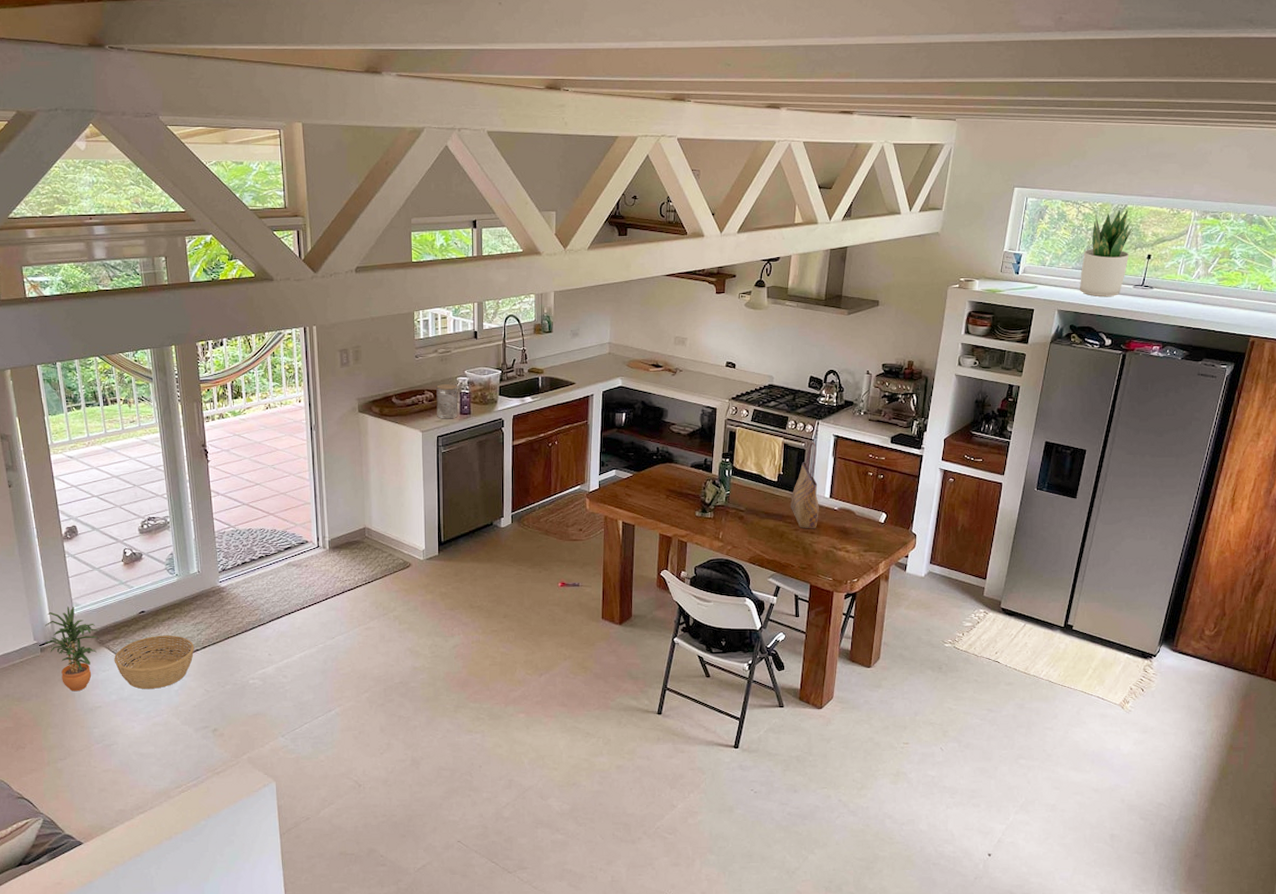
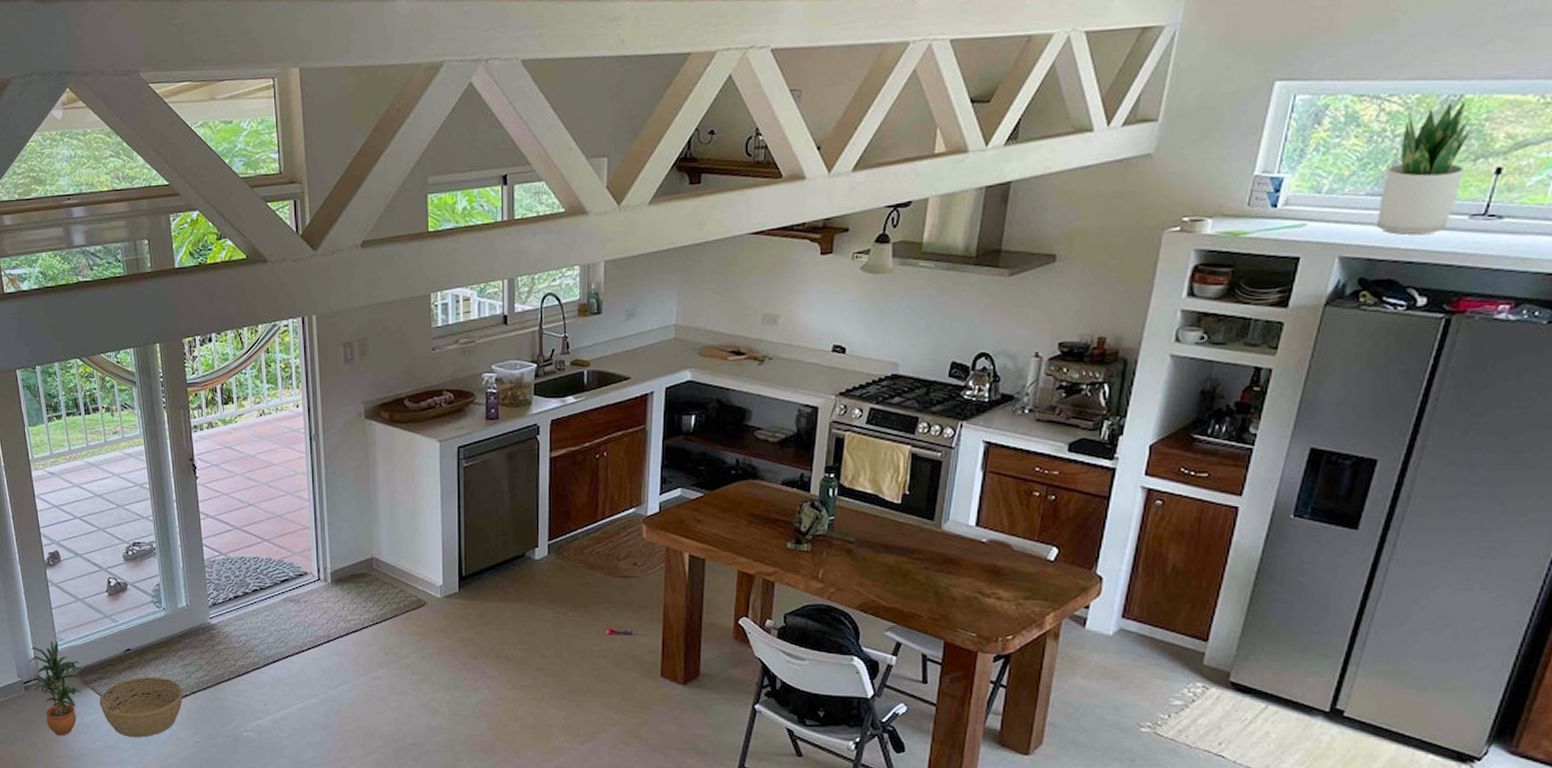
jar: present [436,383,458,419] -> none [457,381,484,426]
tote bag: present [791,441,819,529] -> none [919,450,960,568]

